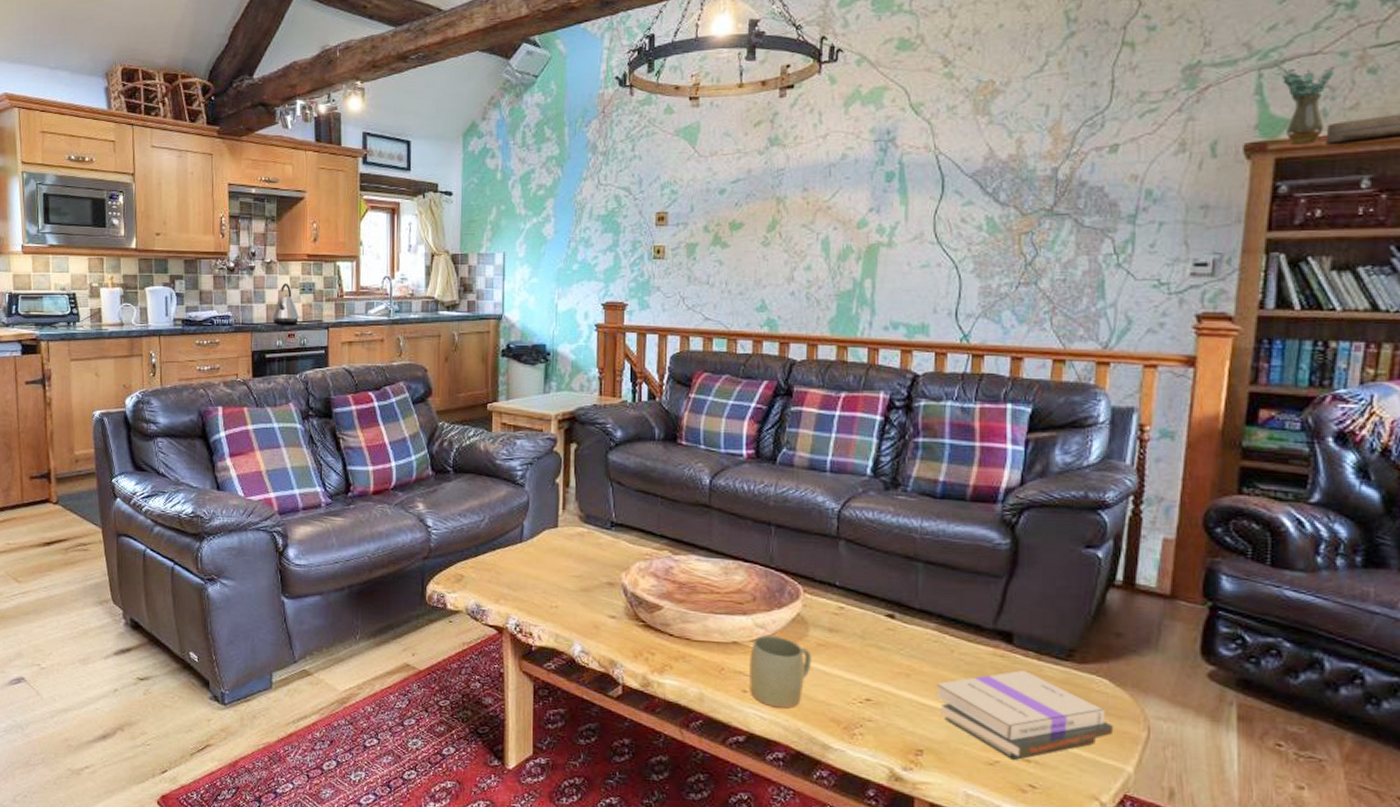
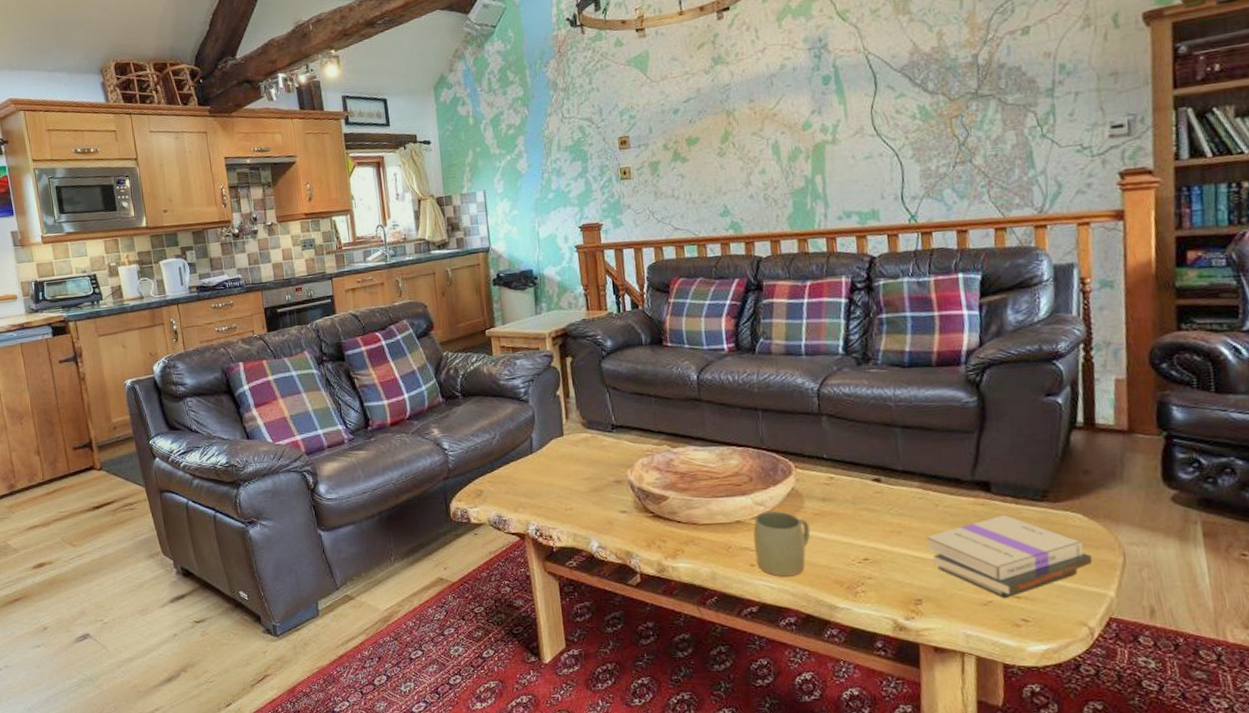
kettle: present [272,283,299,325] -> none [279,242,304,281]

